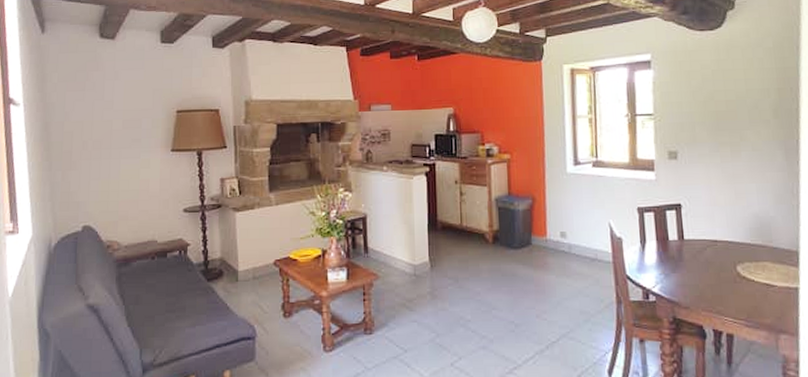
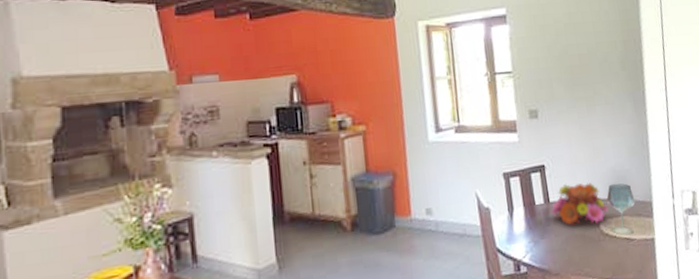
flower bouquet: none [683,223,749,267] -> present [550,182,610,227]
wine glass: none [746,229,779,281] -> present [606,183,636,236]

